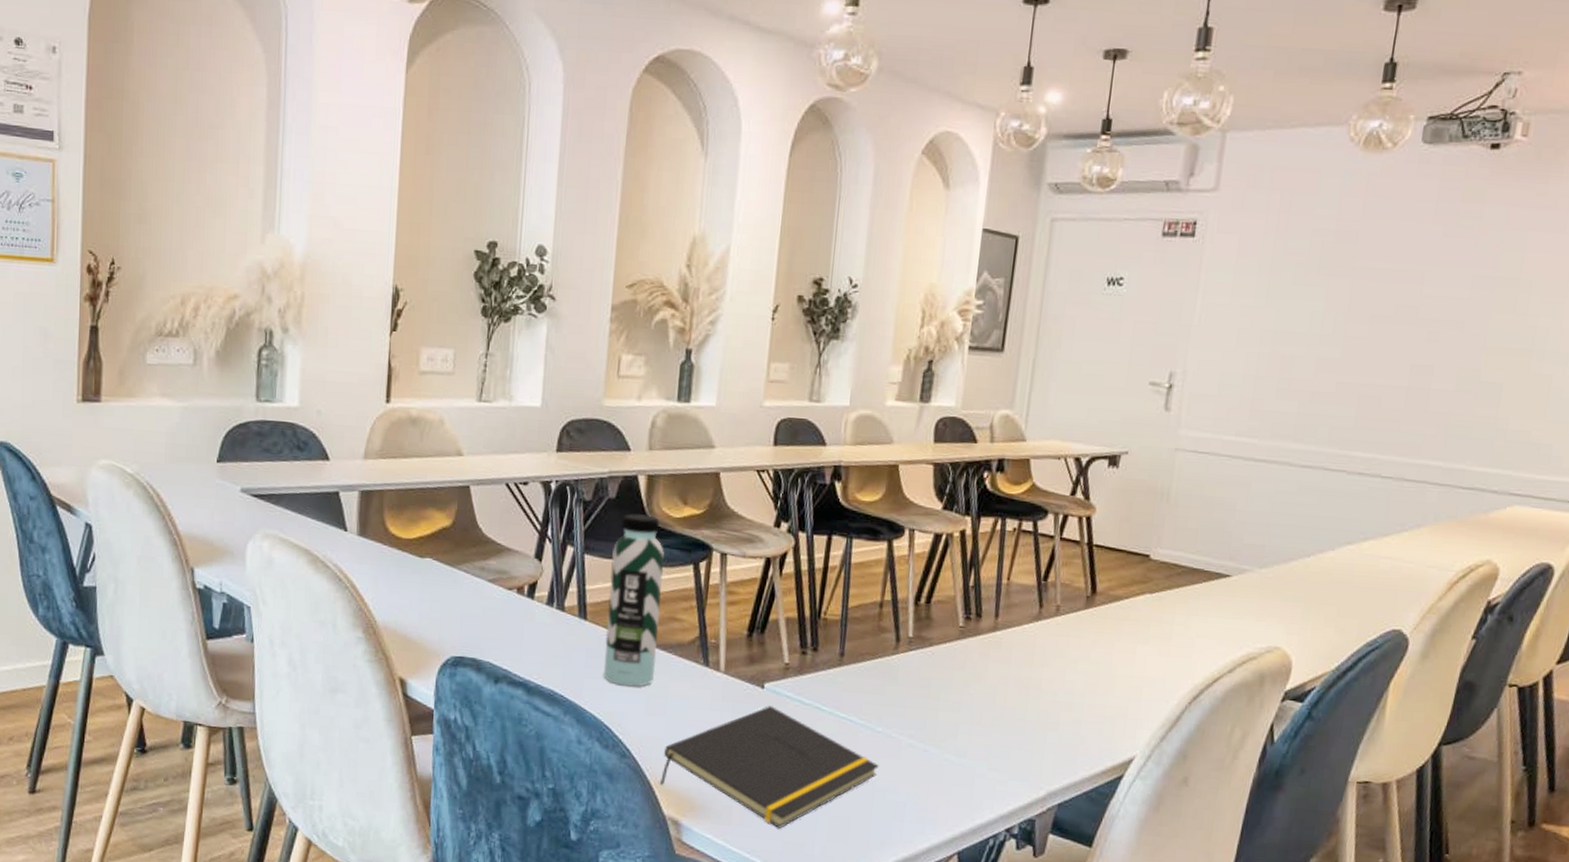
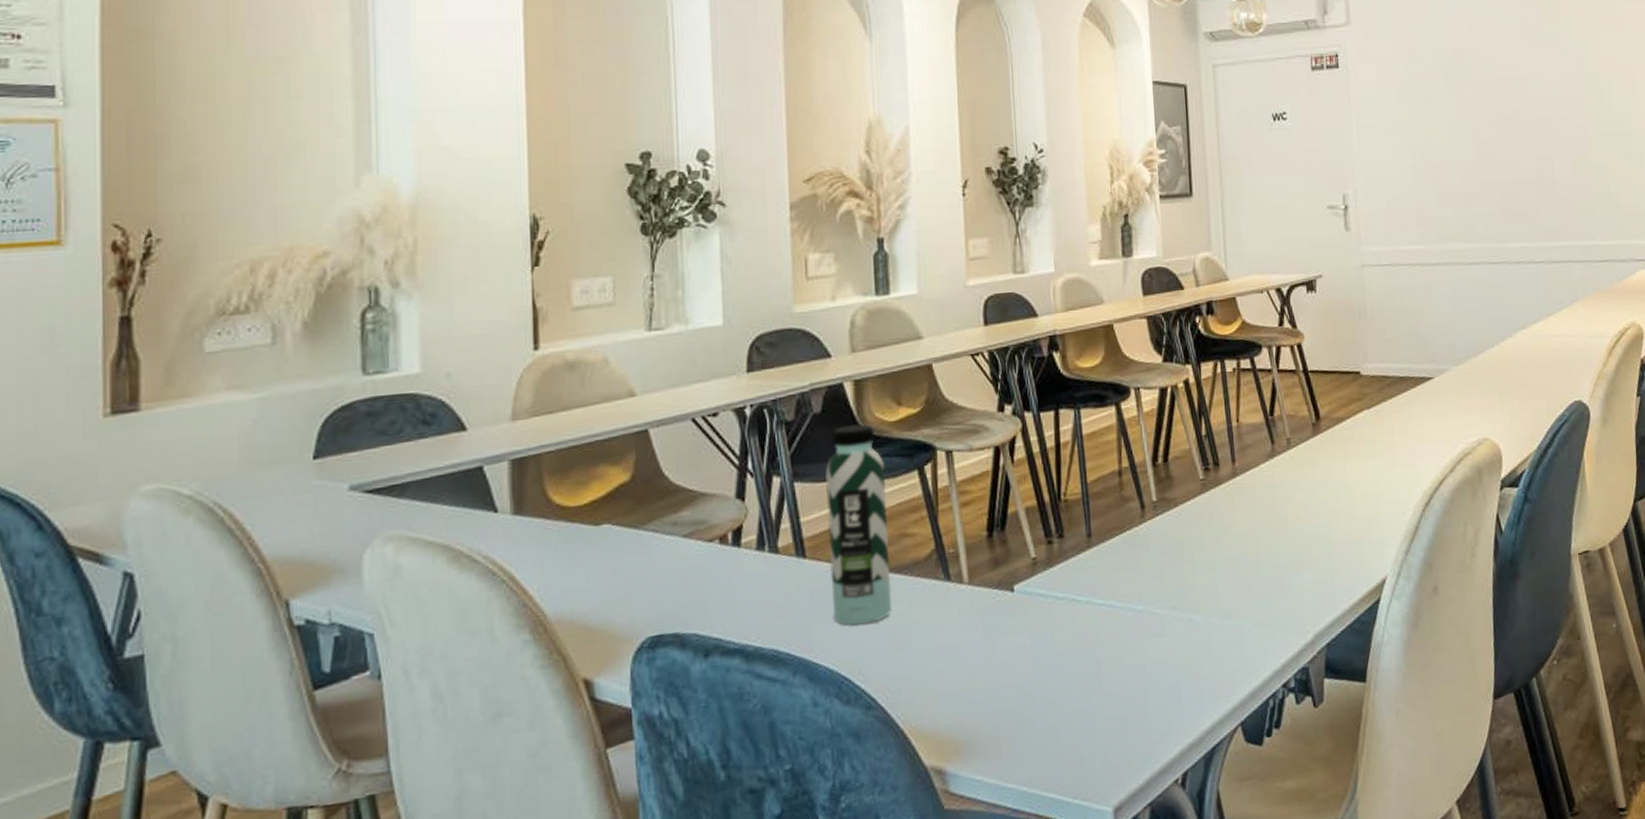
notepad: present [659,706,879,828] -> none [914,609,1147,748]

